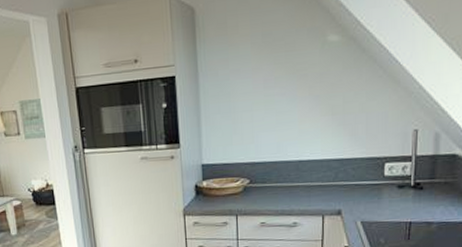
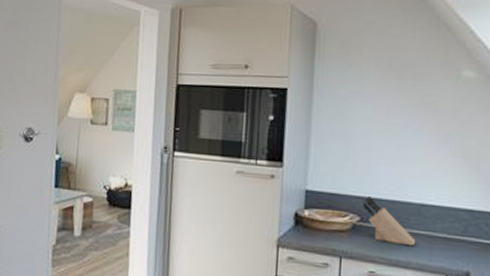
knife block: none [250,161,297,197] -> present [362,196,416,247]

